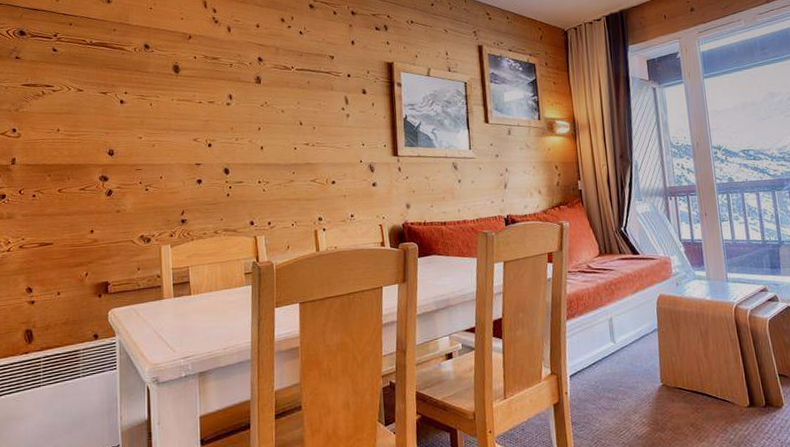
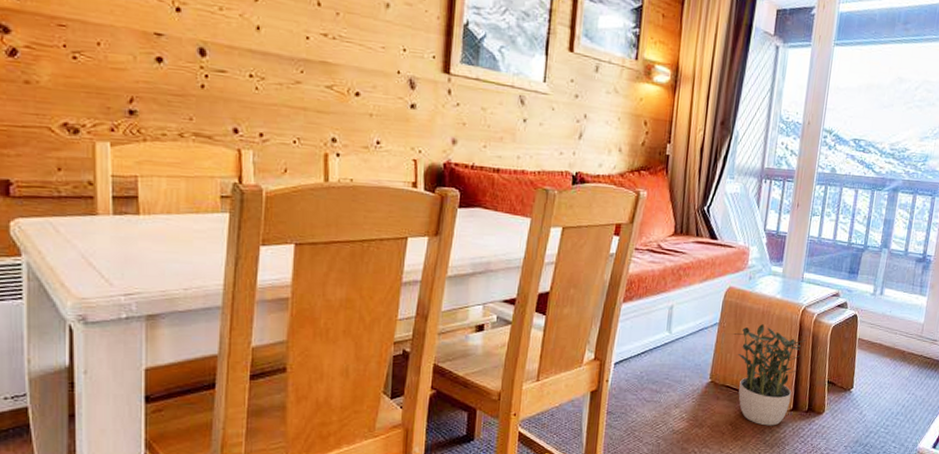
potted plant: none [674,325,747,424] -> present [733,324,808,426]

